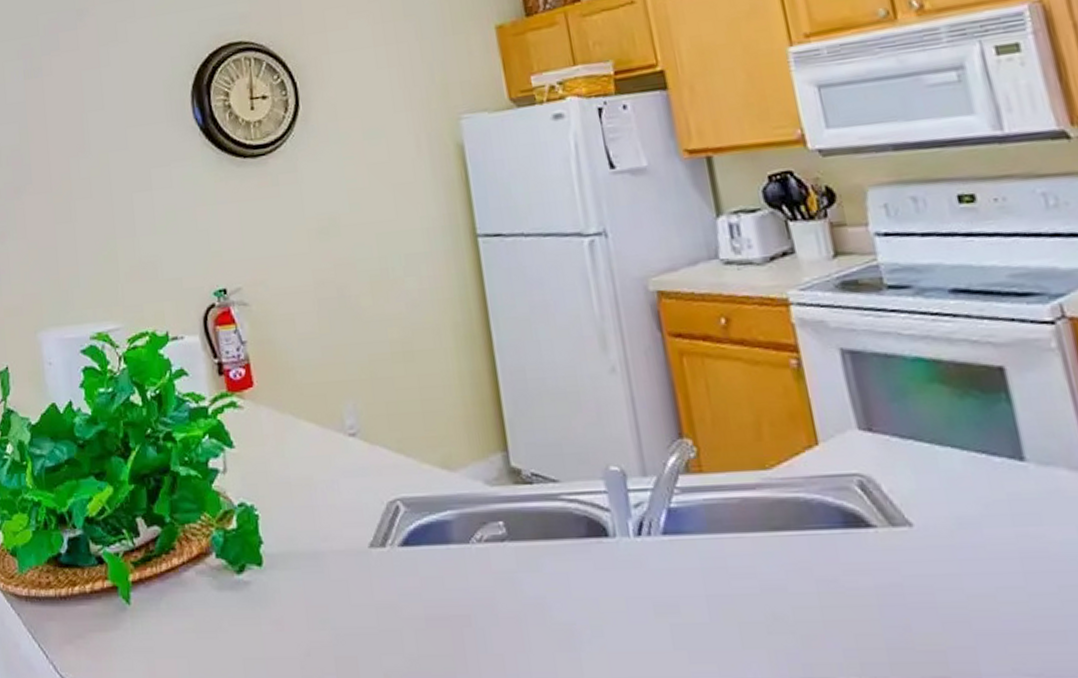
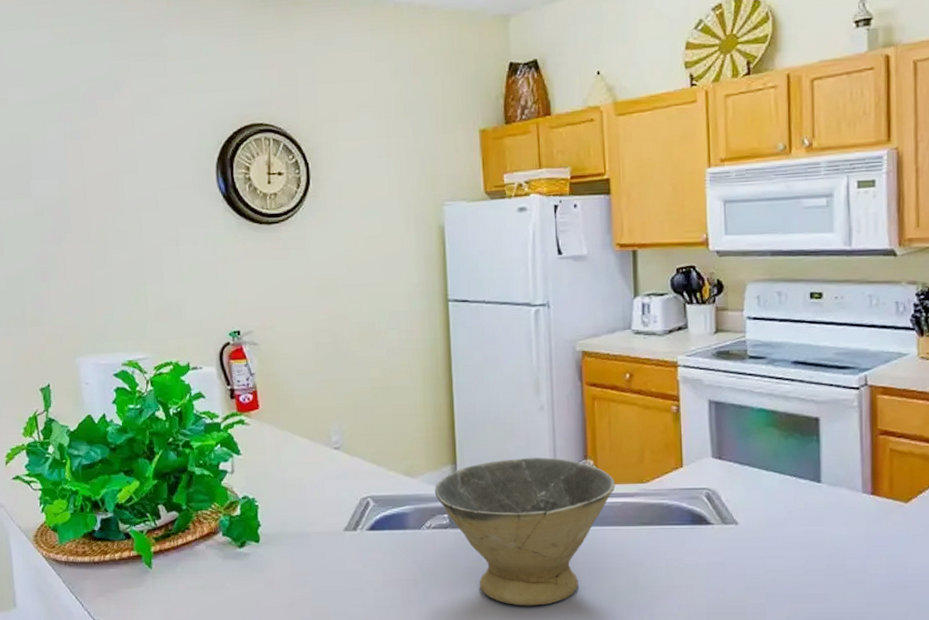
bowl: none [482,437,728,653] -> present [434,457,616,606]

